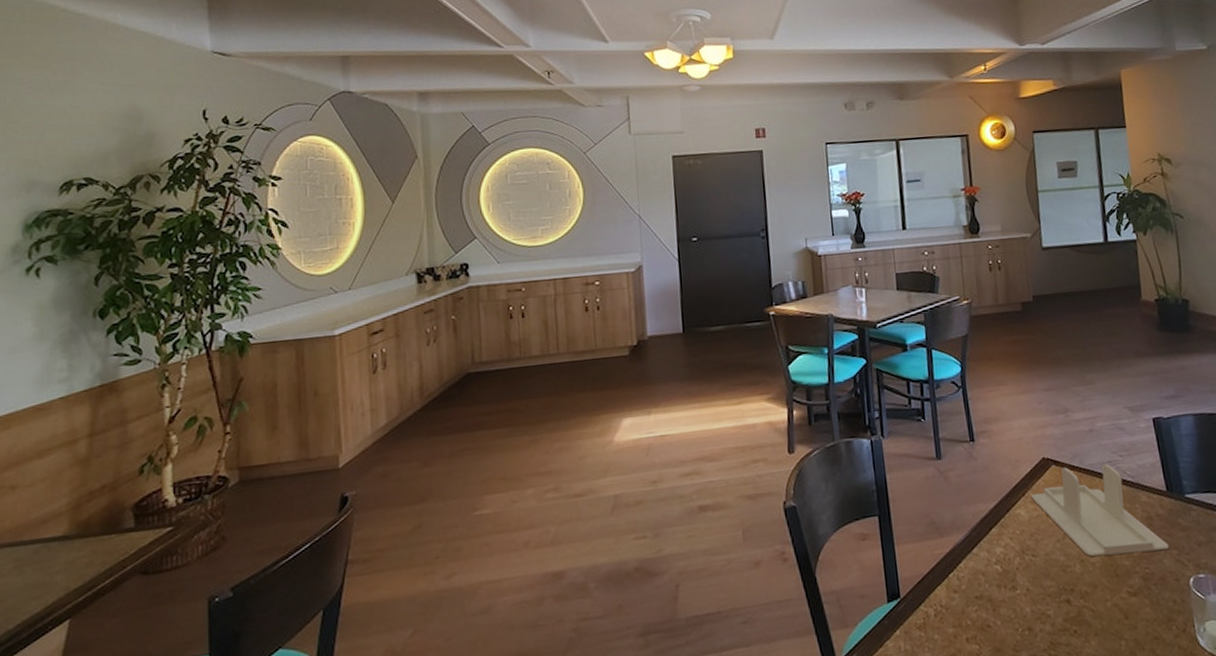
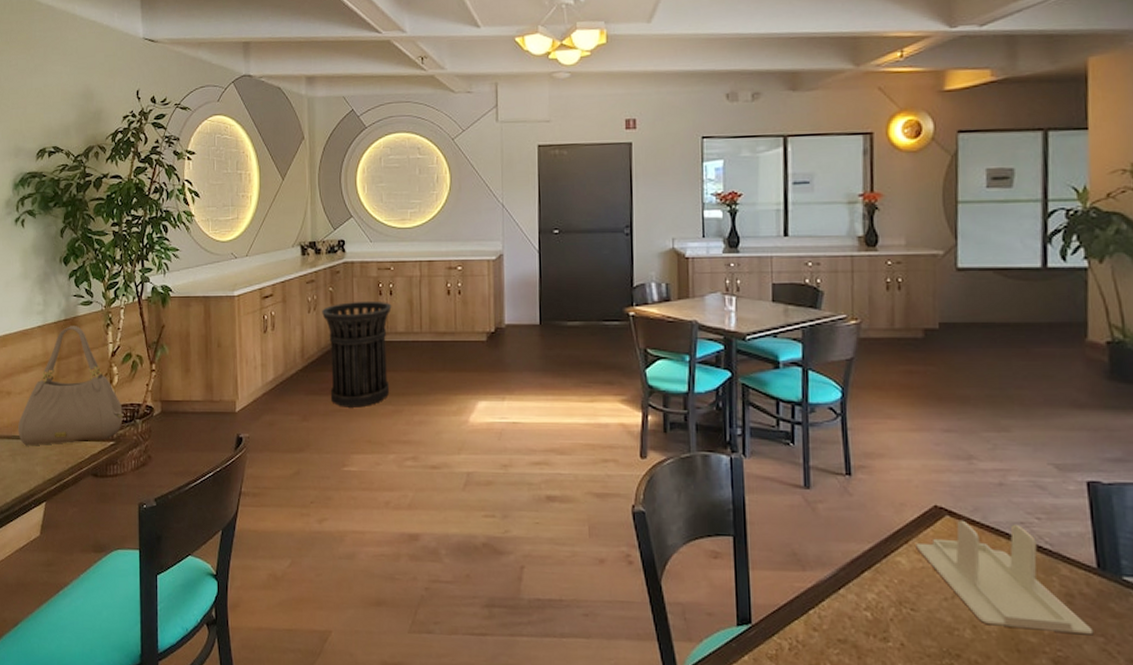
handbag: none [28,391,185,552] -> present [18,326,123,446]
trash can: none [443,325,526,445] -> present [322,300,392,408]

